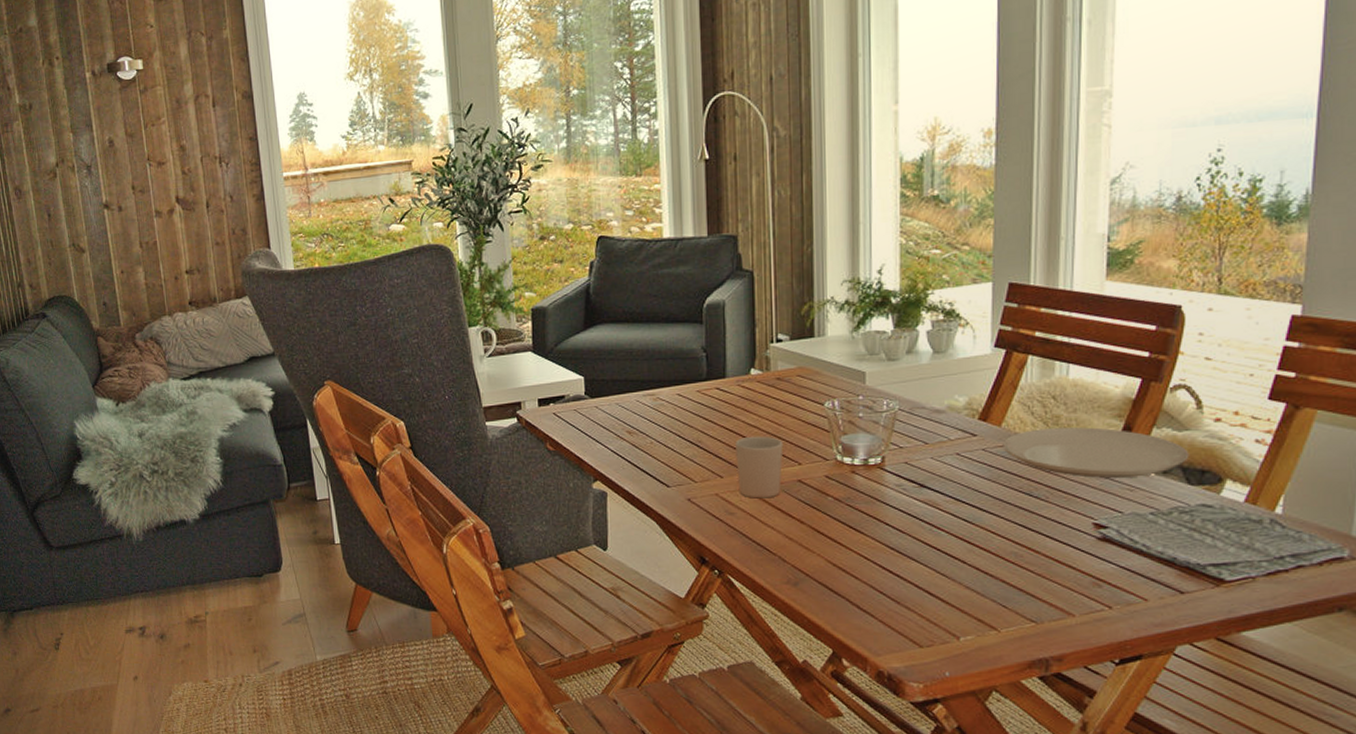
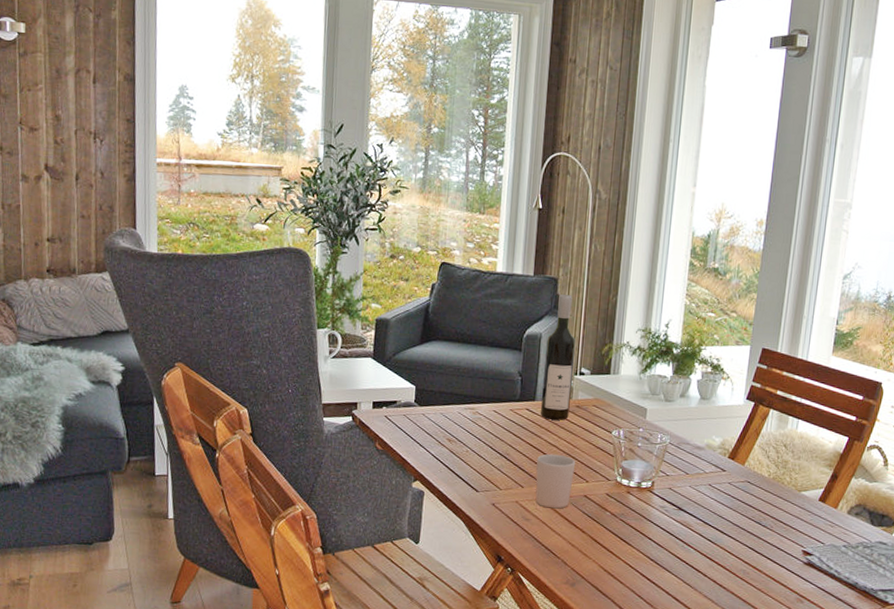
bottle: none [732,251,769,397] -> present [540,293,576,420]
plate: present [1002,427,1190,478] -> none [744,470,875,516]

